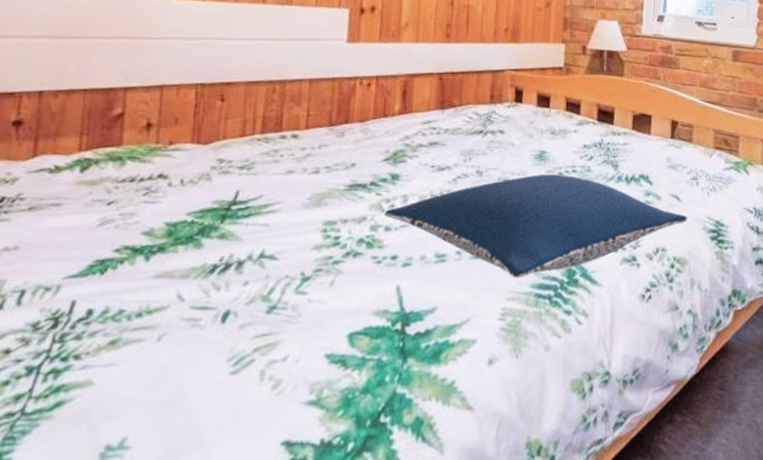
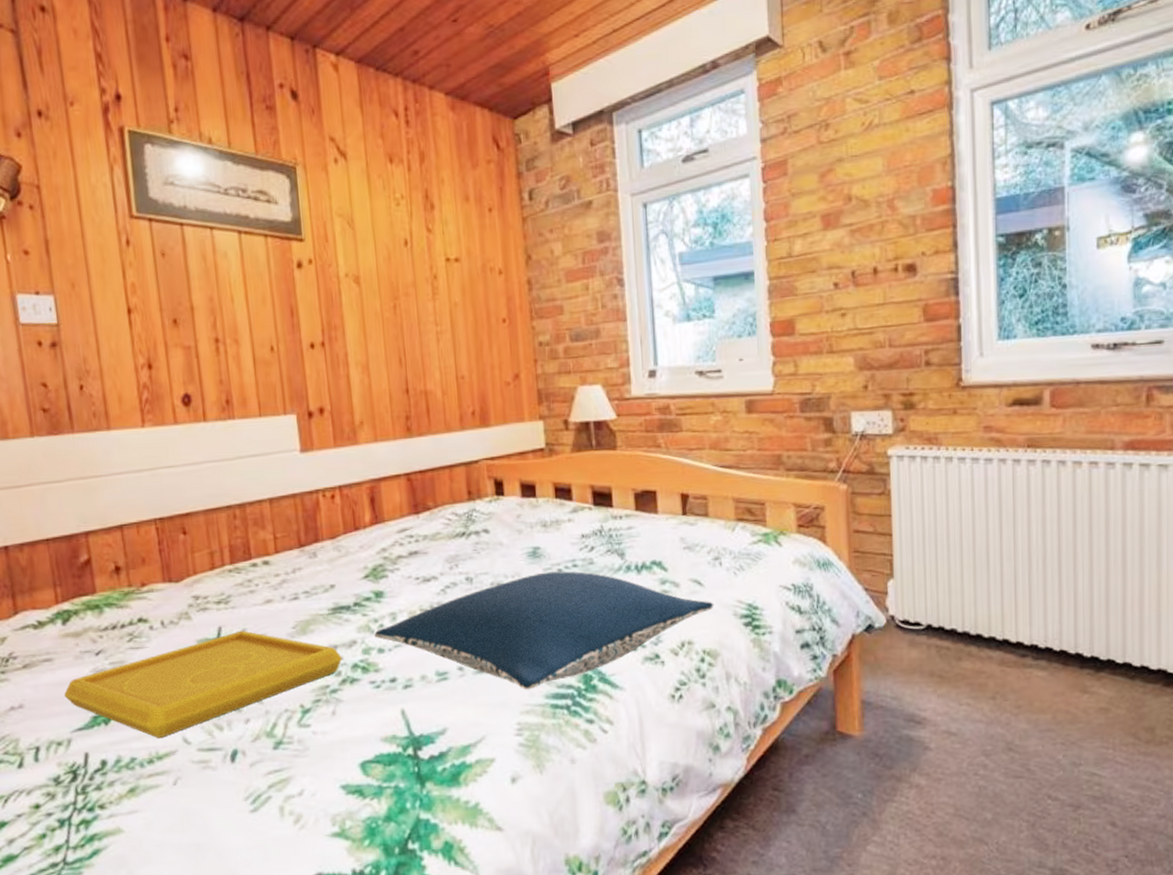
serving tray: none [65,196,350,292] -> present [64,630,342,738]

